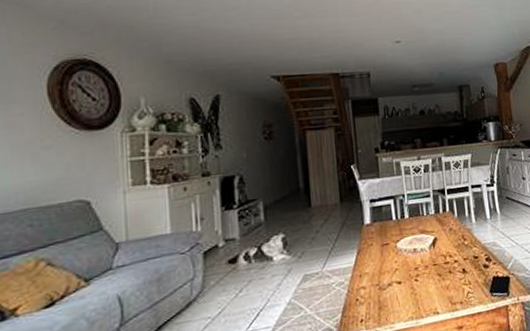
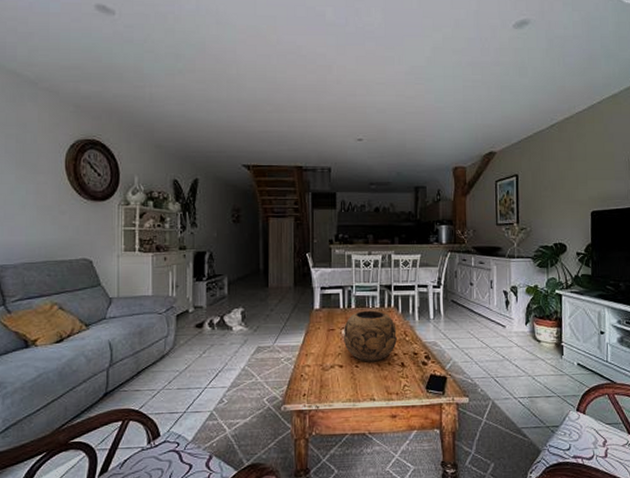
decorative bowl: none [399,217,456,274] -> present [343,310,397,362]

